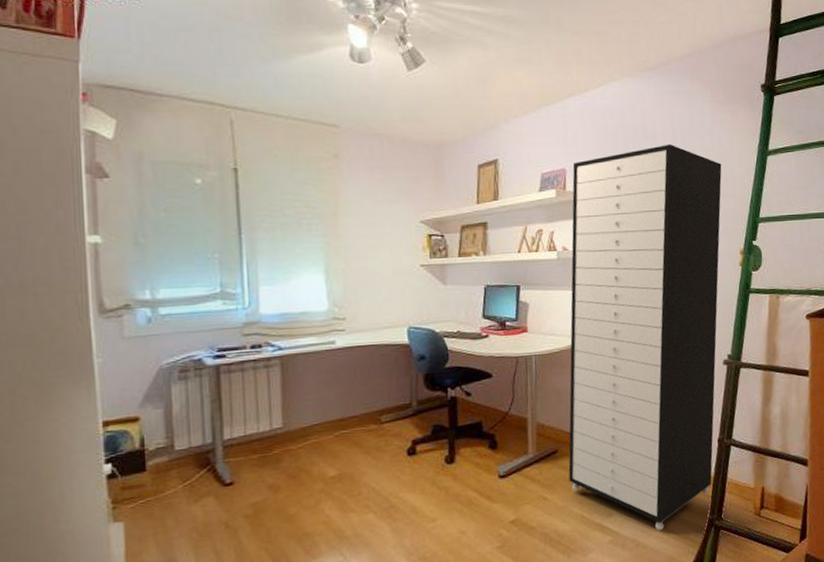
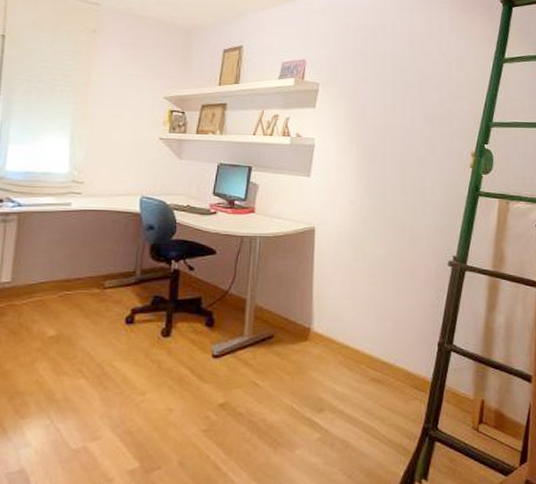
storage cabinet: present [568,143,722,531] -> none [282,44,458,434]

